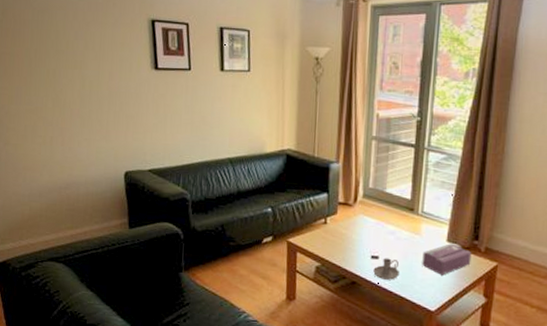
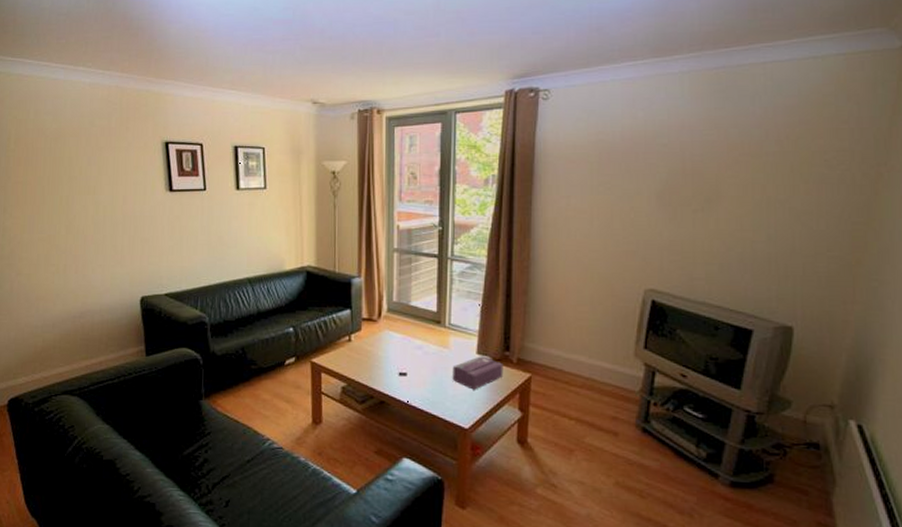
candle holder: present [373,258,399,280] -> none [402,374,429,398]

